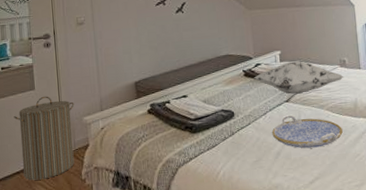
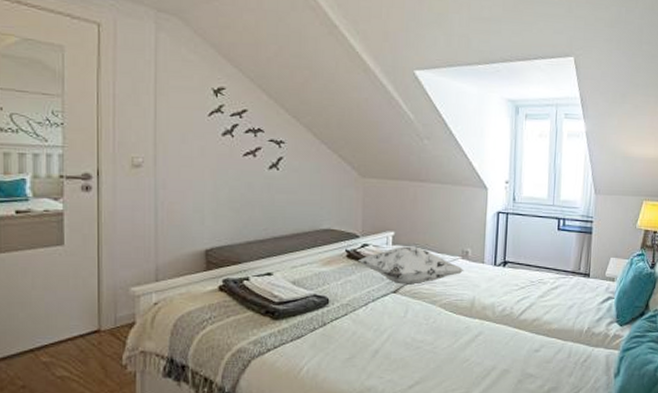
laundry hamper: present [13,96,75,180] -> none [30,255,119,362]
serving tray: present [271,115,343,149] -> none [371,308,454,348]

